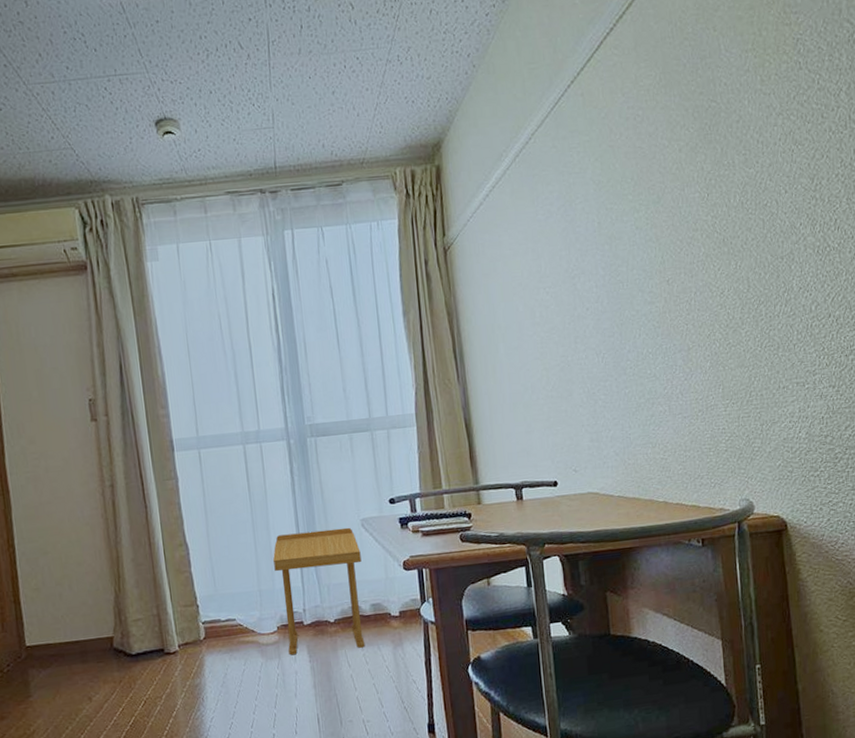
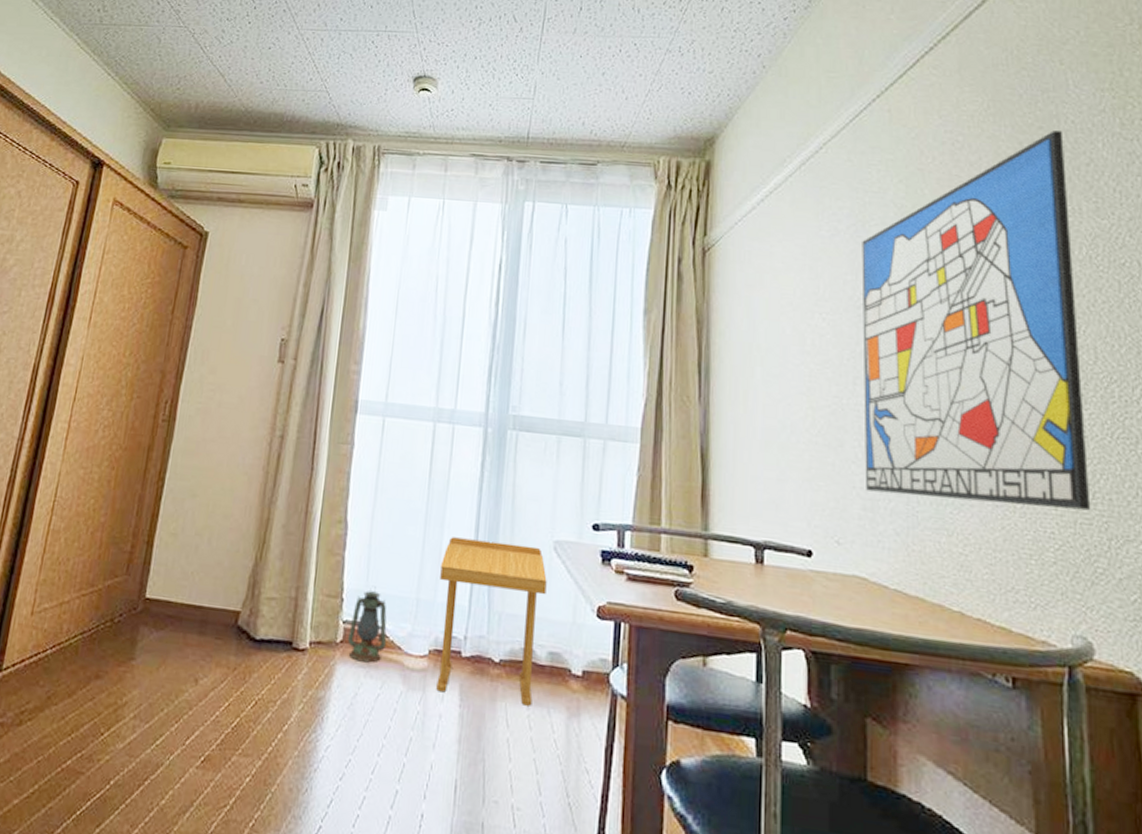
lantern: none [208,590,242,650] -> present [348,587,387,663]
wall art: none [571,94,749,426] -> present [862,131,1091,511]

